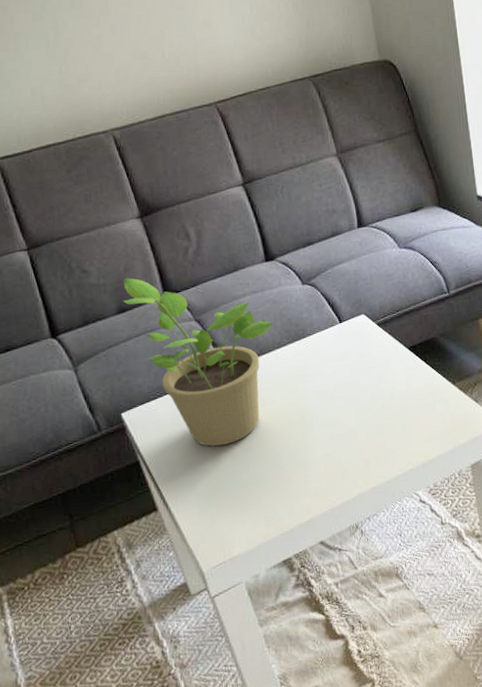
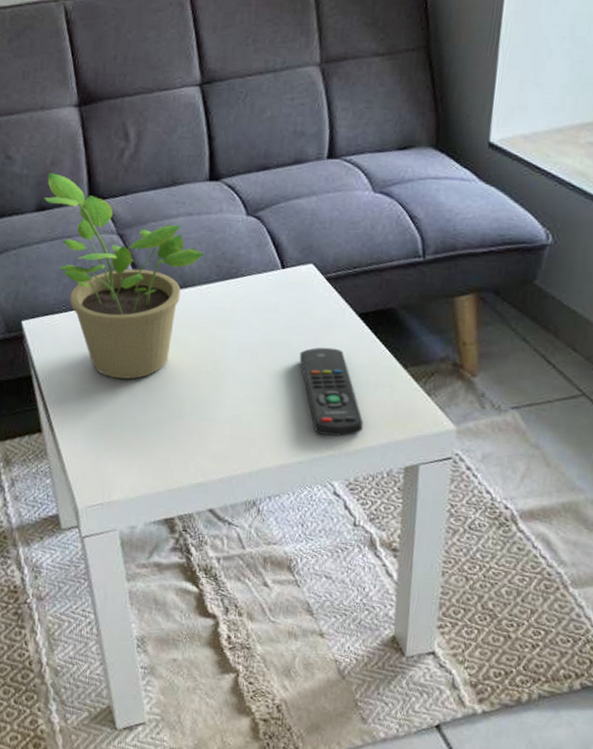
remote control: none [368,379,432,454] -> present [299,347,364,437]

